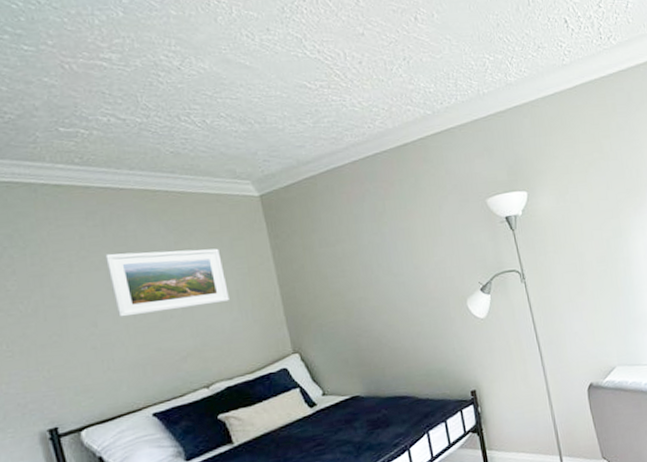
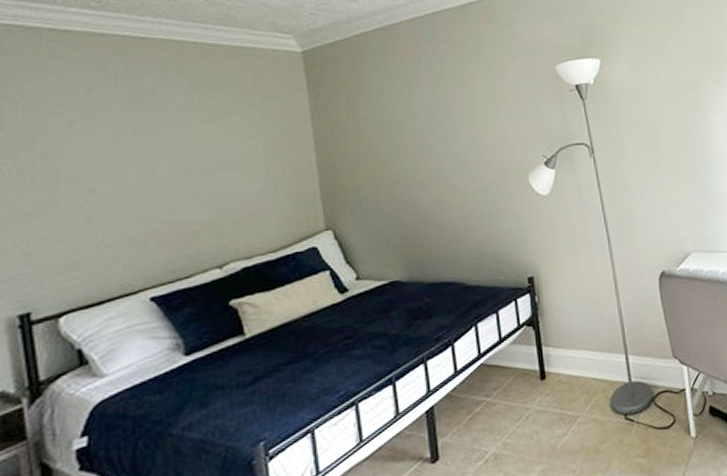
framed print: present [104,248,229,318] -> none [113,108,256,183]

